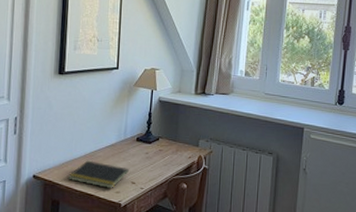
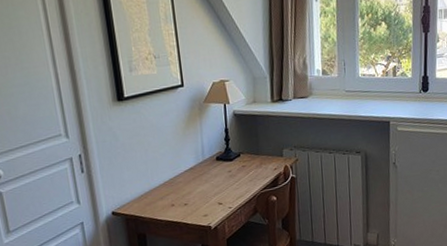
notepad: present [67,160,130,189] -> none [149,187,215,214]

